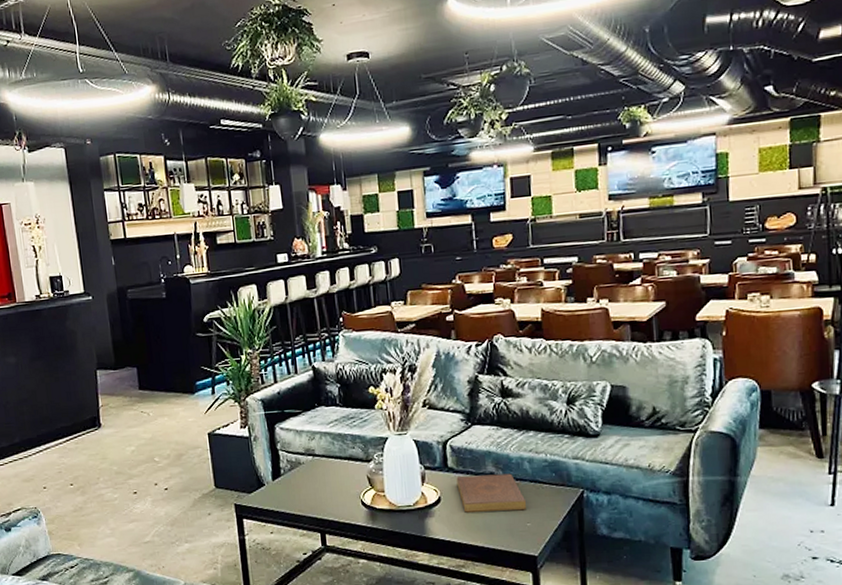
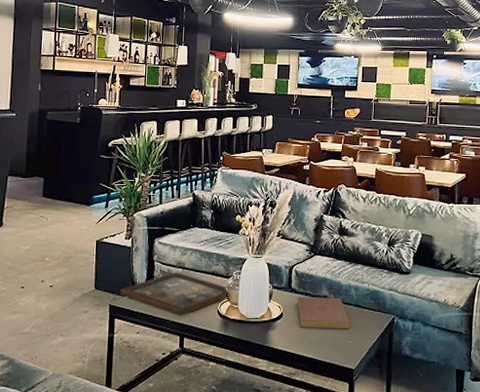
decorative tray: none [243,460,372,511] -> present [119,272,228,317]

